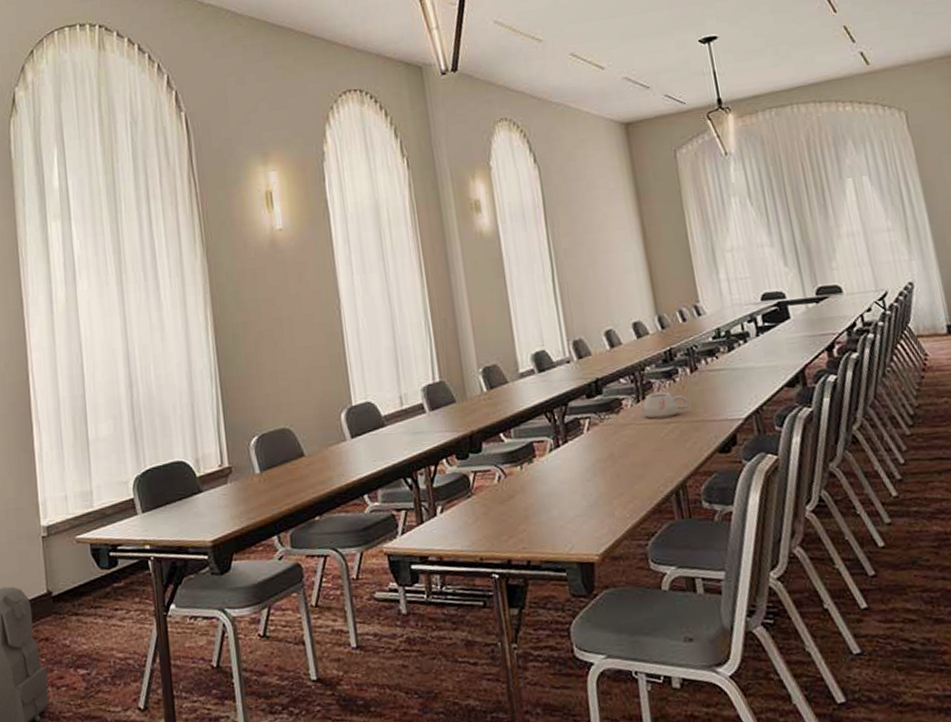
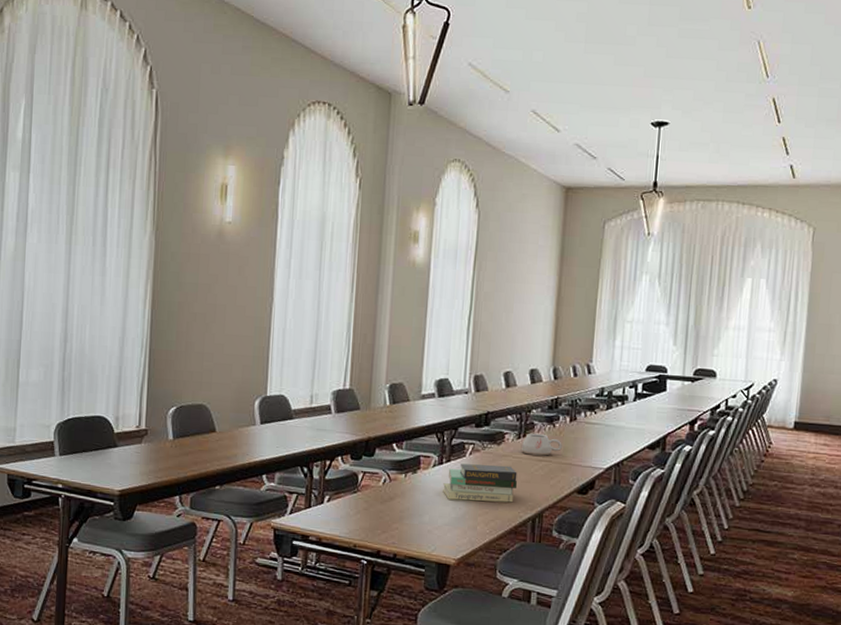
books: none [565,435,649,486] -> present [443,463,517,503]

